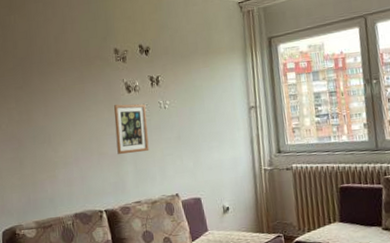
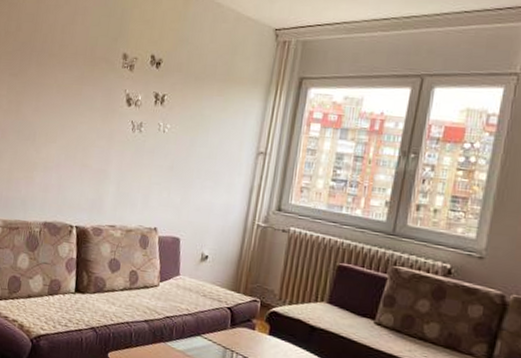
picture frame: present [114,103,149,154] -> none [102,116,144,175]

